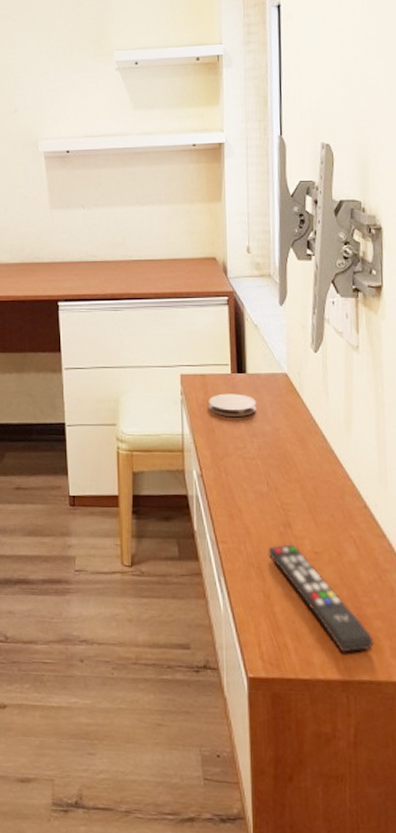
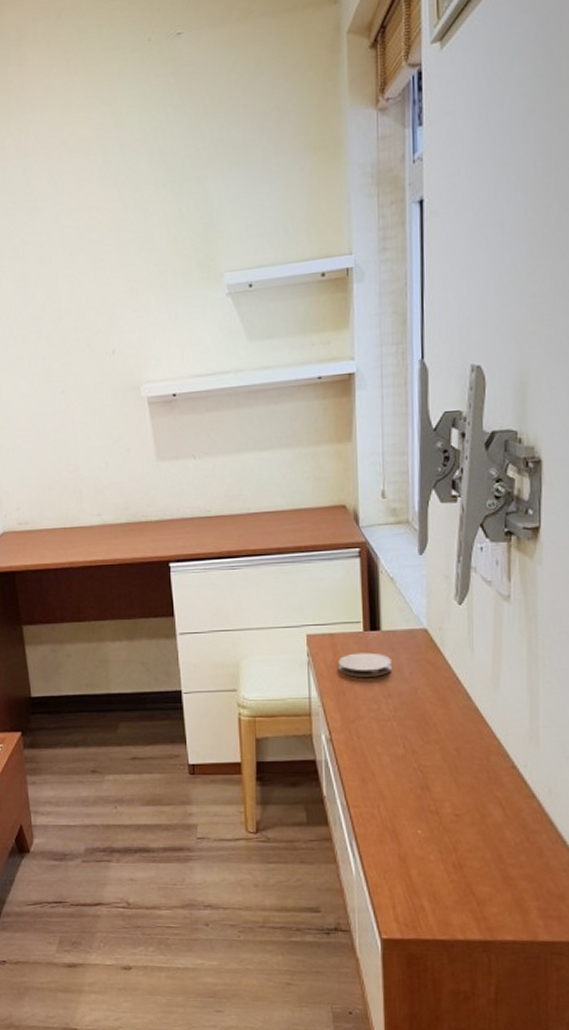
remote control: present [268,544,374,653] -> none [404,807,519,914]

